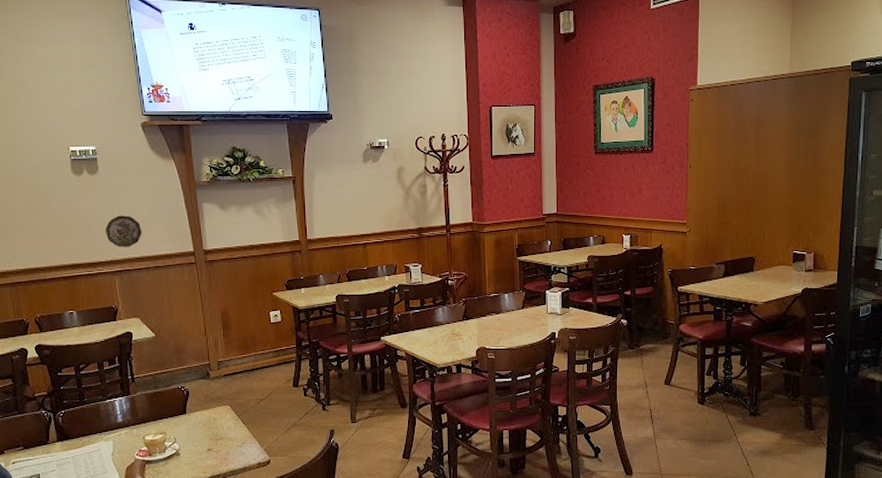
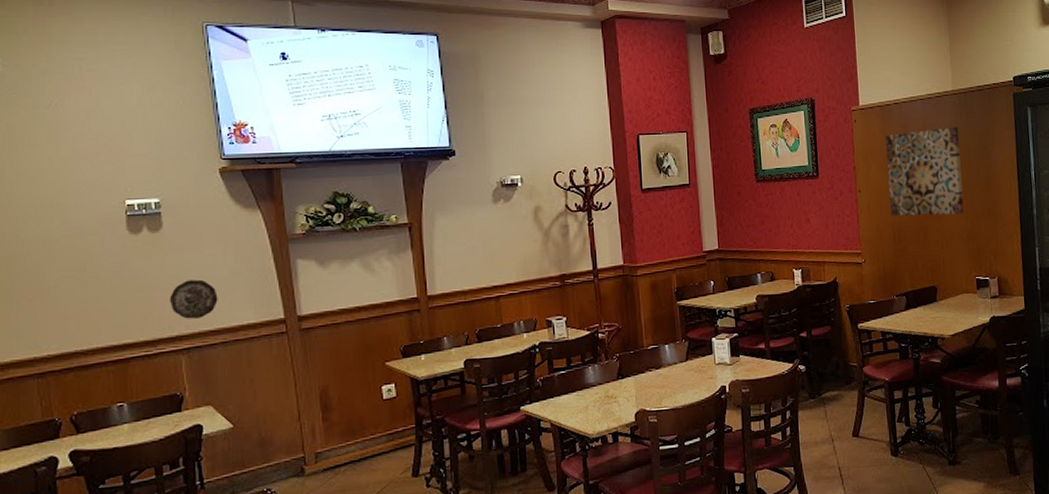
wall art: none [718,109,791,192] -> present [886,127,964,216]

